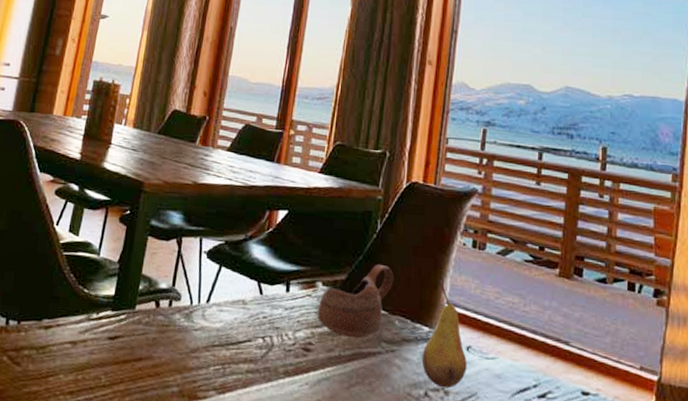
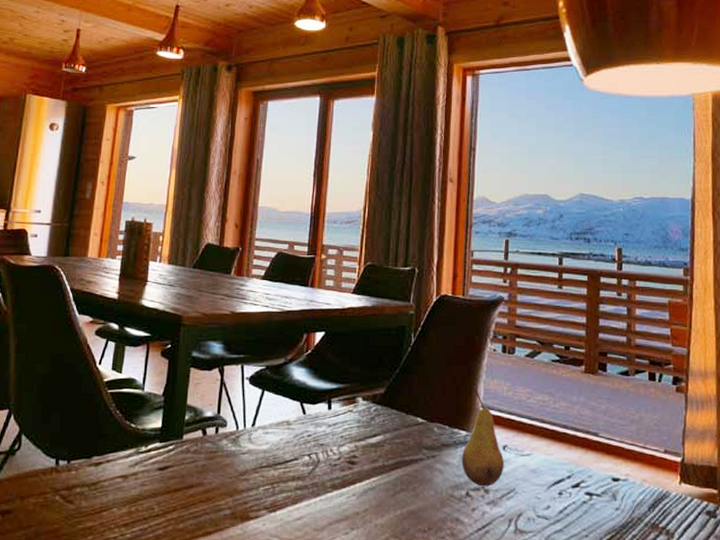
cup: present [317,264,394,339] -> none [359,375,430,448]

